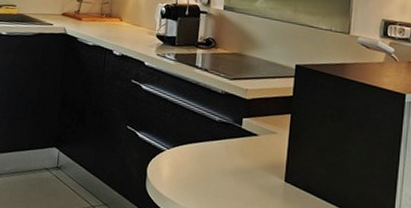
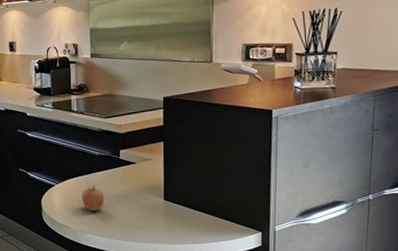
fruit: none [194,152,220,187] -> present [82,183,105,211]

